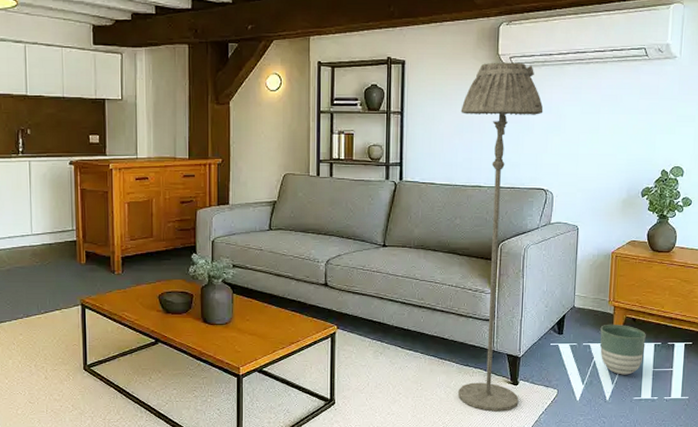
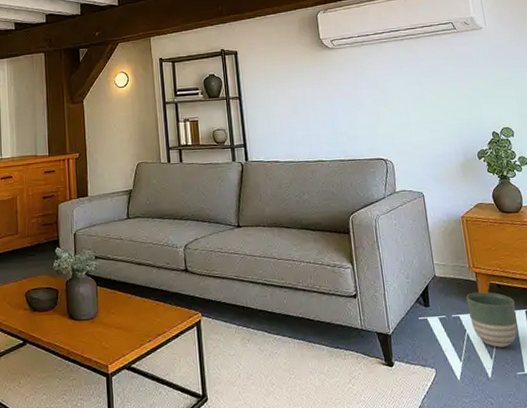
floor lamp: present [458,62,544,412] -> none [293,44,398,399]

